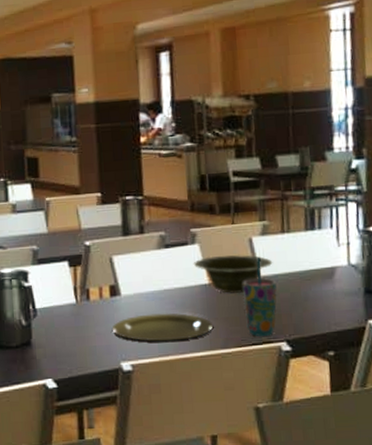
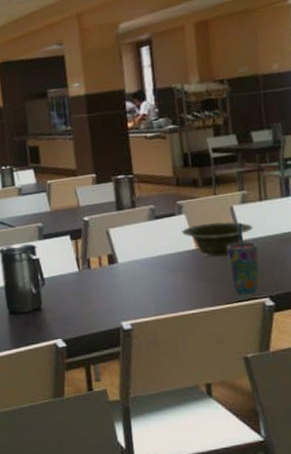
plate: present [112,313,214,342] -> none [111,276,203,303]

